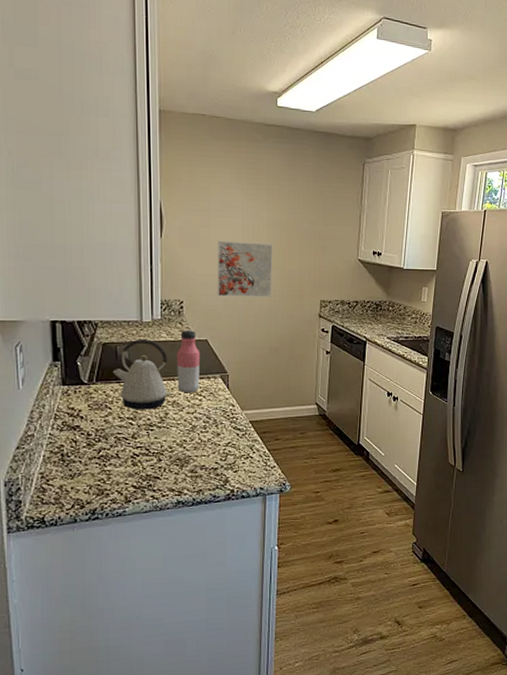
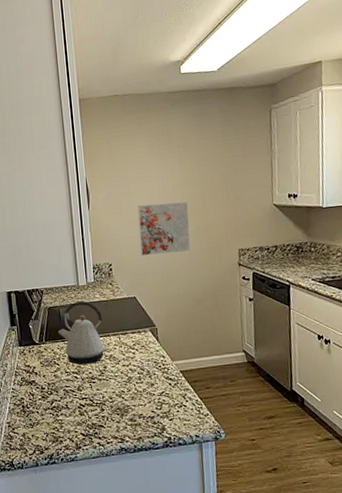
water bottle: present [176,330,201,393] -> none [109,289,132,348]

